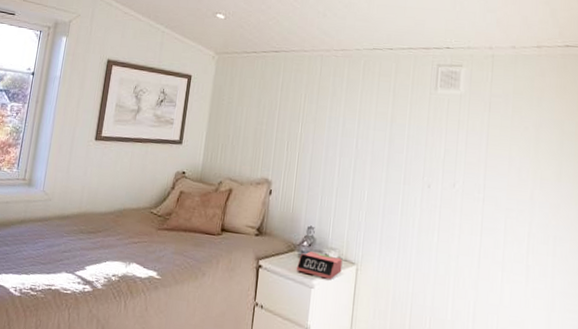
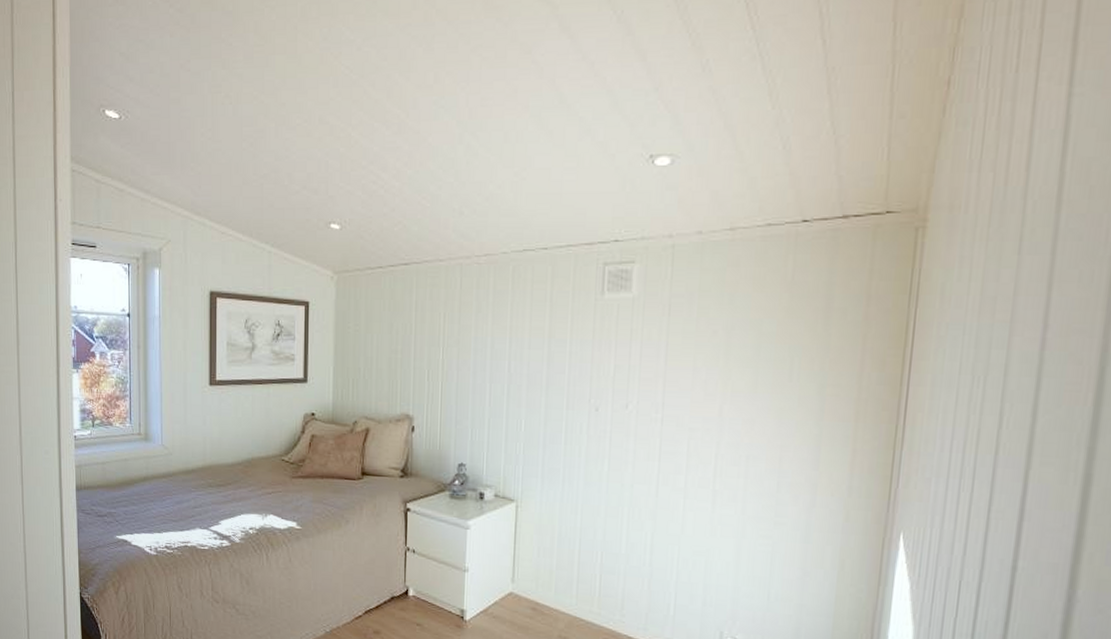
alarm clock: present [296,251,343,280] -> none [448,490,500,519]

